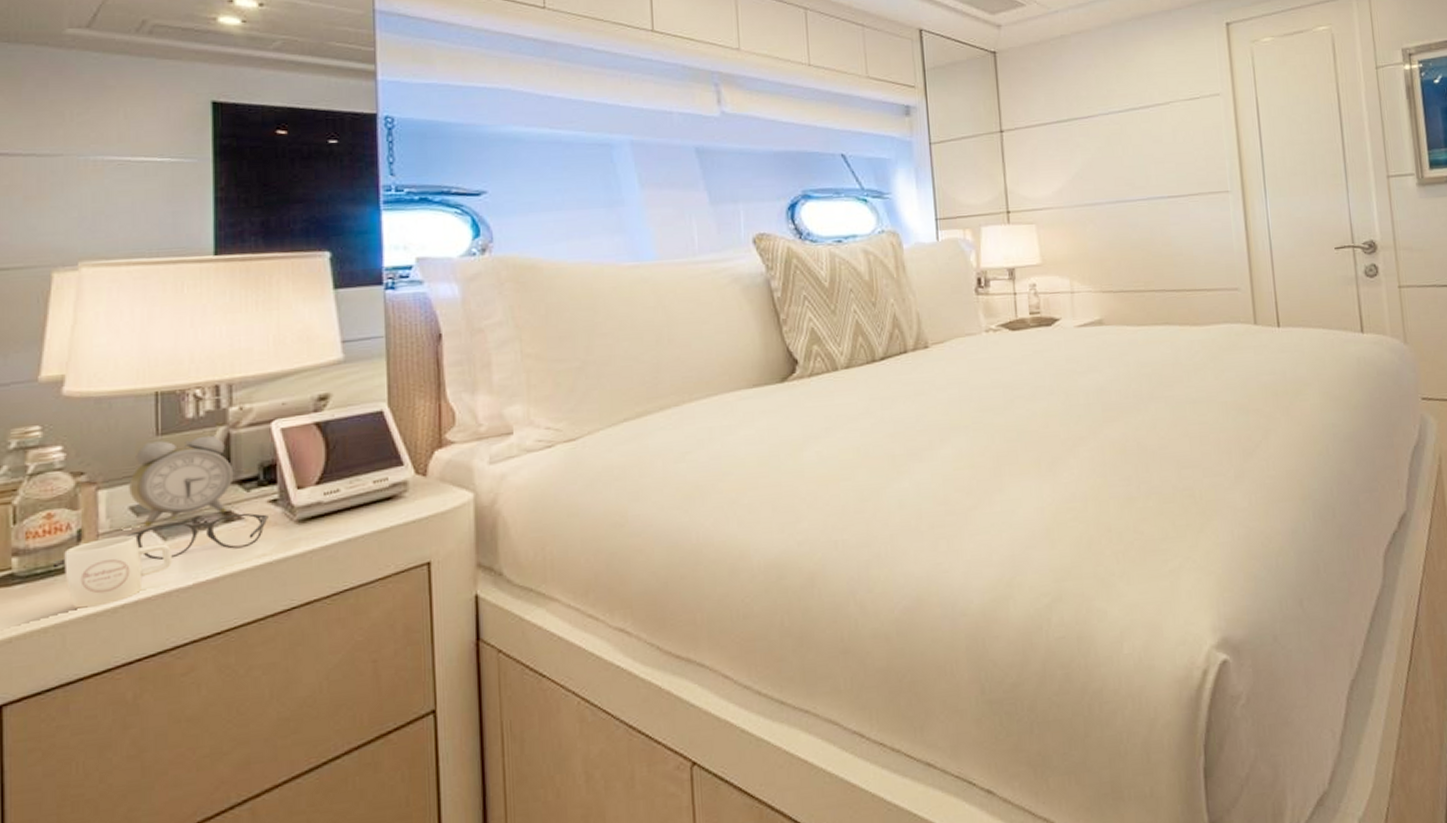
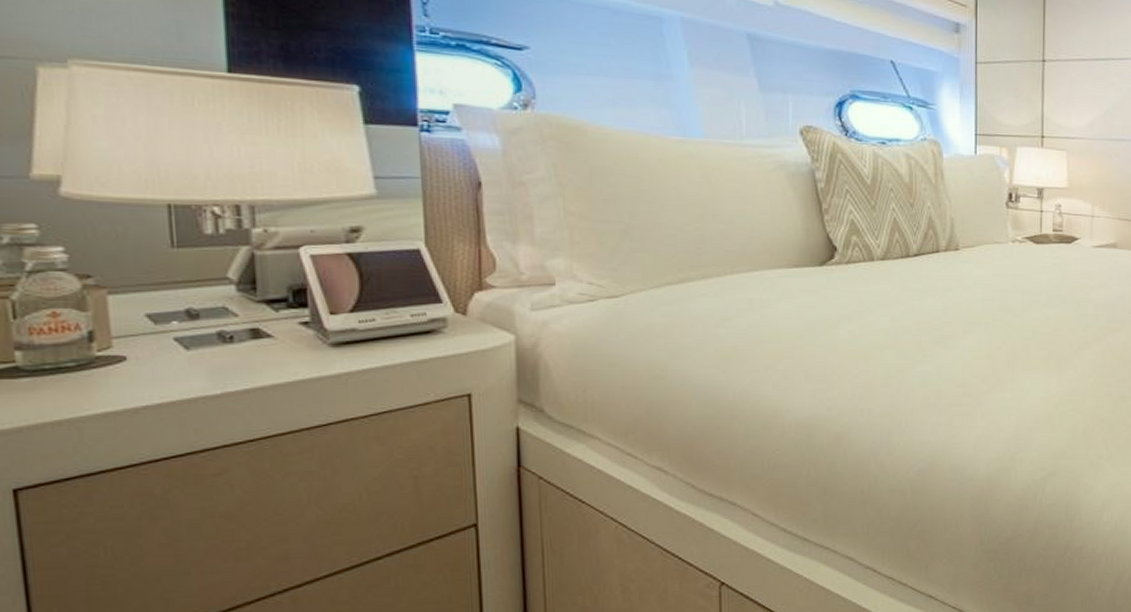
eyeglasses: present [52,513,268,569] -> none [62,331,300,369]
mug: present [64,534,173,609] -> none [75,341,198,406]
alarm clock: present [129,435,234,527] -> none [144,253,261,335]

